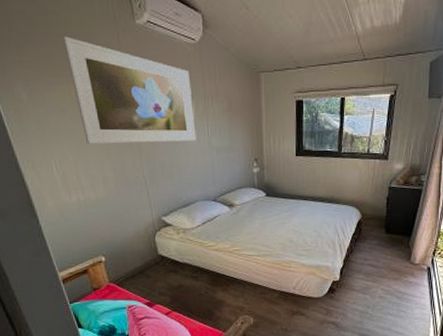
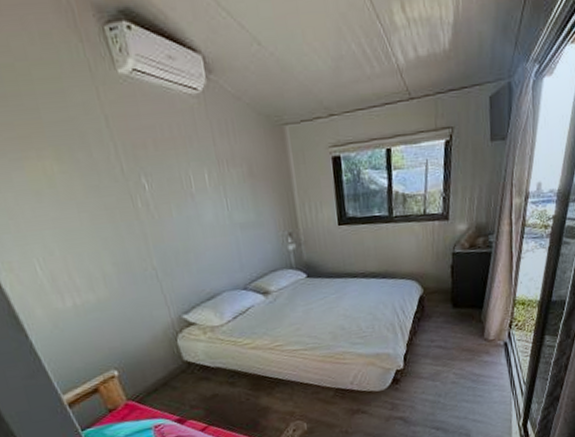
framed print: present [63,36,196,144] -> none [24,96,214,234]

